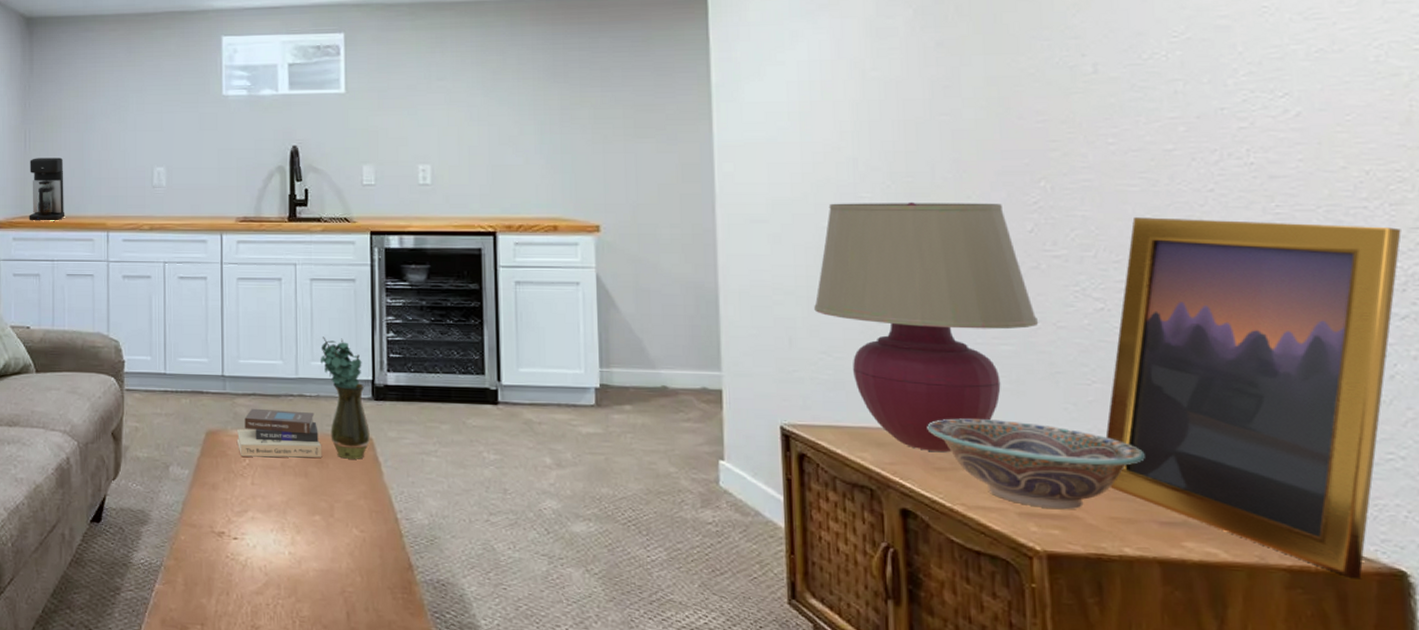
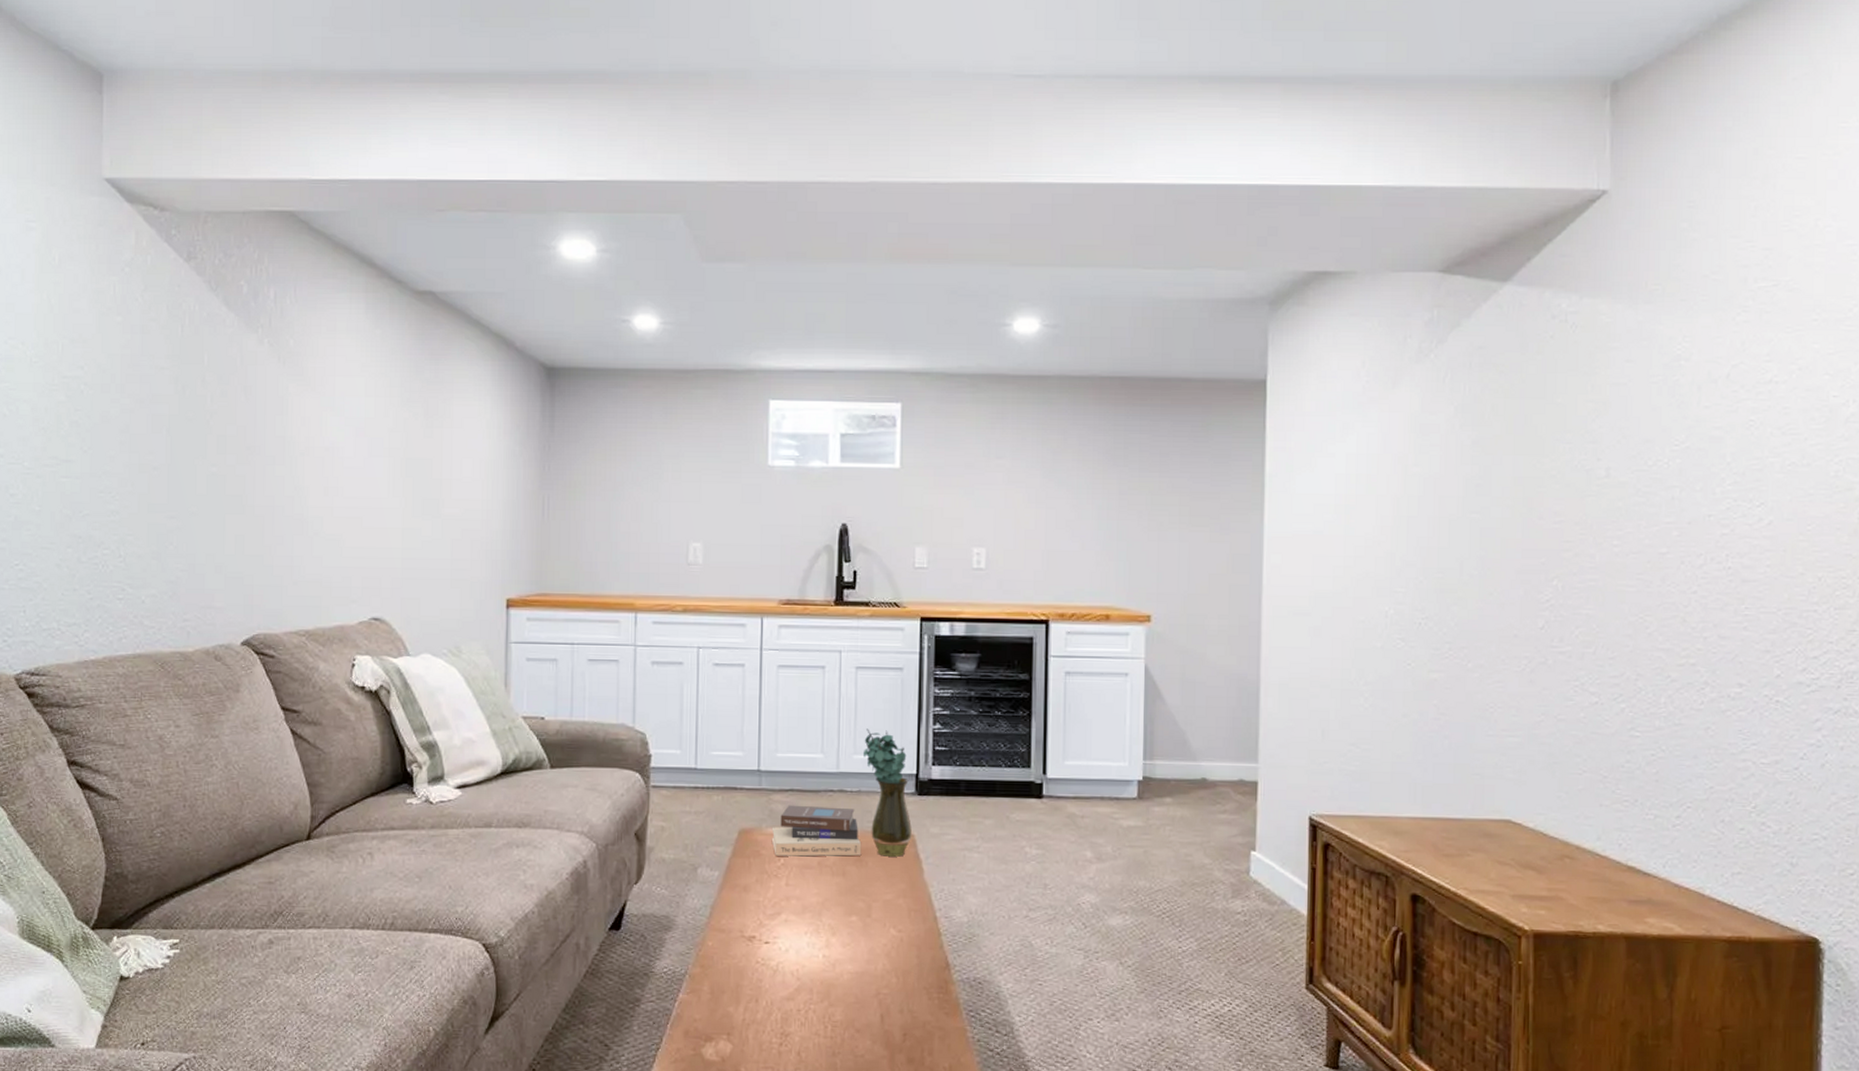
coffee maker: present [29,157,65,221] -> none [546,528,588,600]
table lamp: present [814,201,1039,453] -> none [1347,597,1543,840]
decorative bowl: present [927,418,1145,510] -> none [1439,807,1621,892]
picture frame: present [1105,217,1402,580] -> none [1590,616,1841,947]

